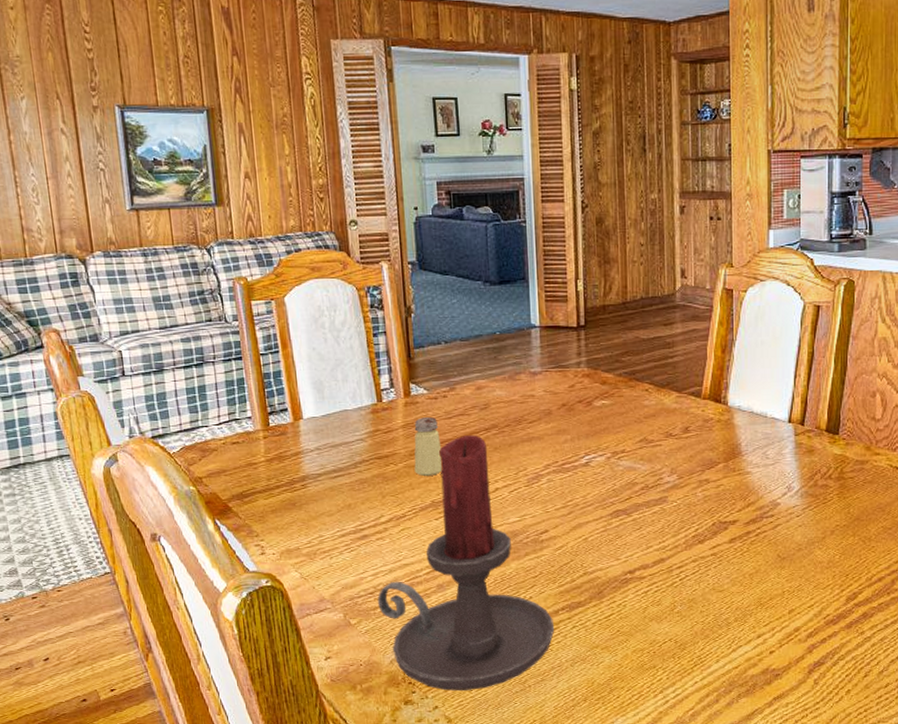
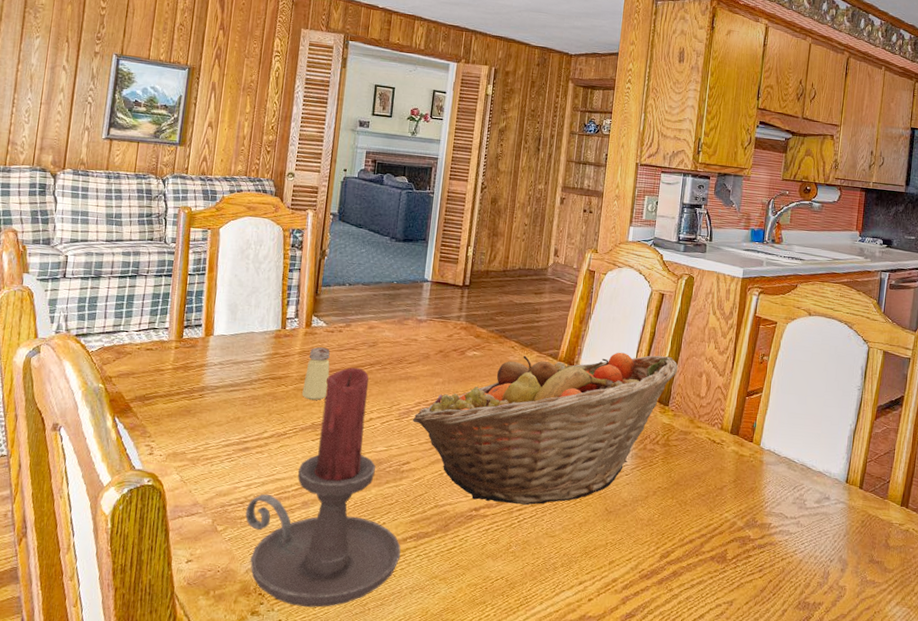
fruit basket: none [544,378,846,562] -> present [413,352,678,506]

